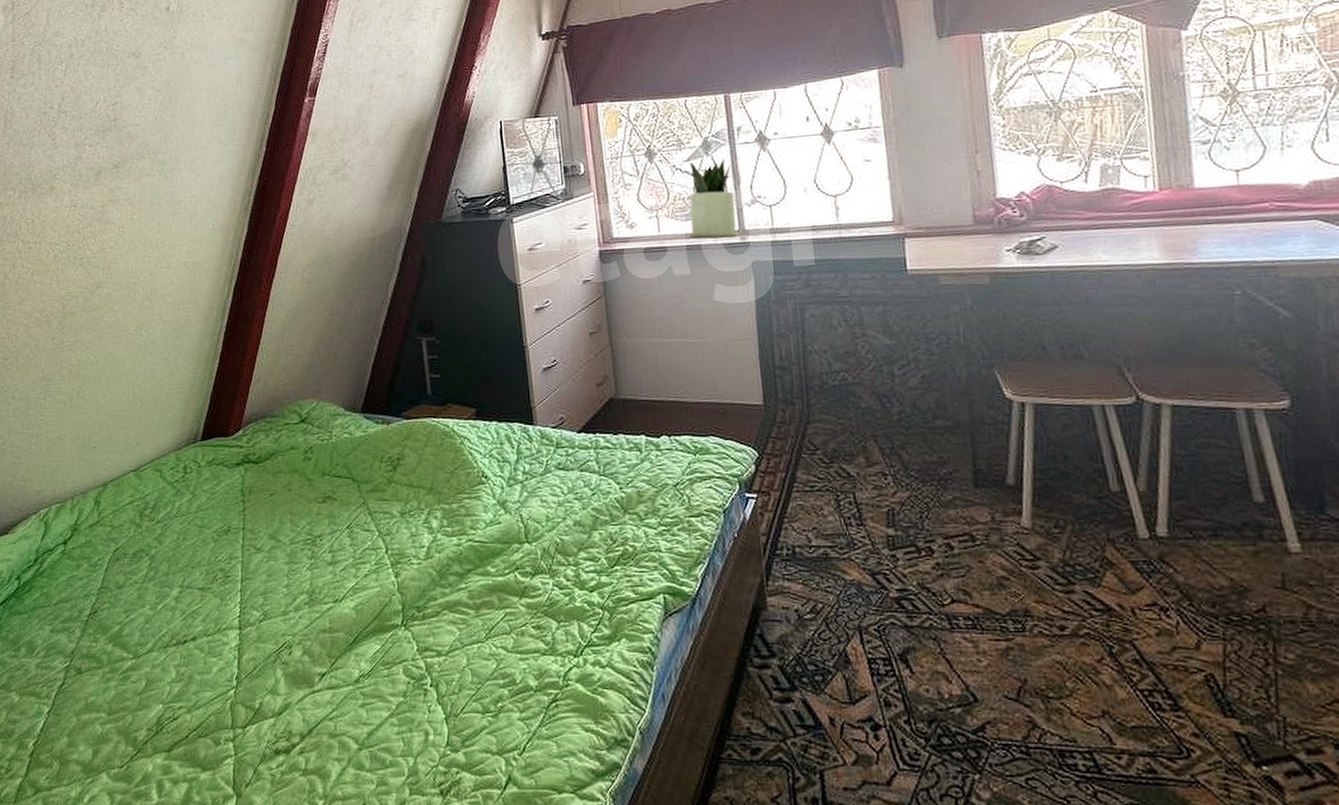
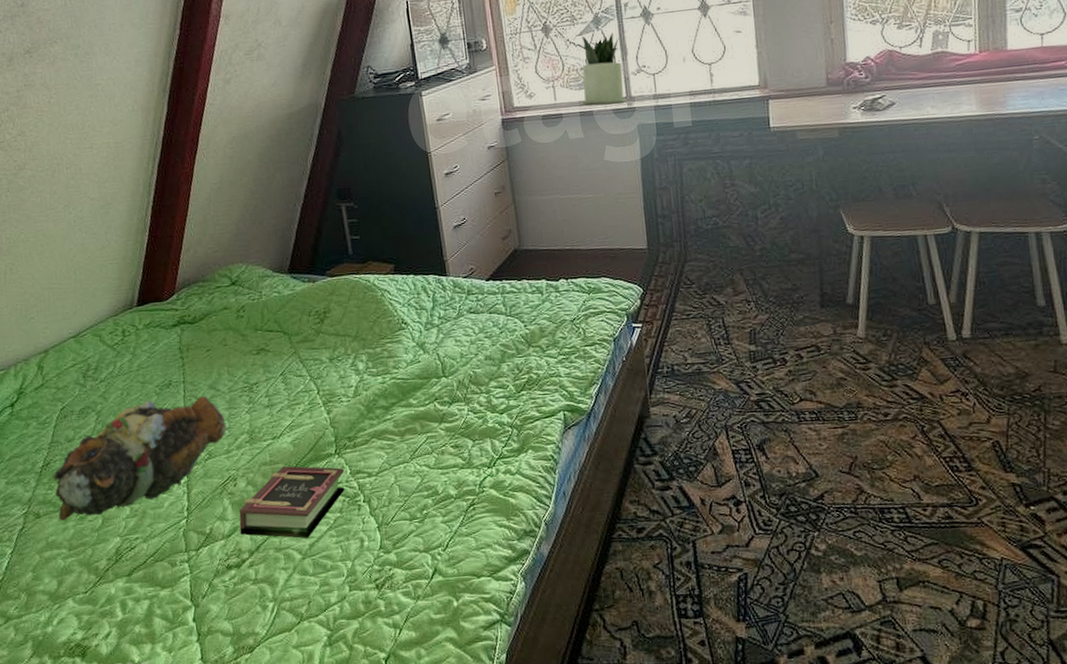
stuffed animal: none [98,546,285,679] -> present [52,395,227,521]
book: none [291,636,410,726] -> present [239,466,345,539]

